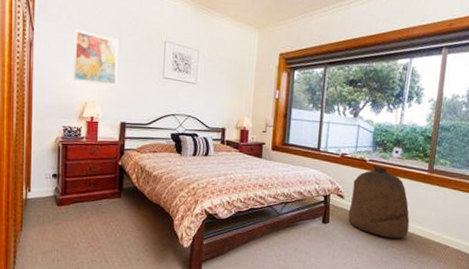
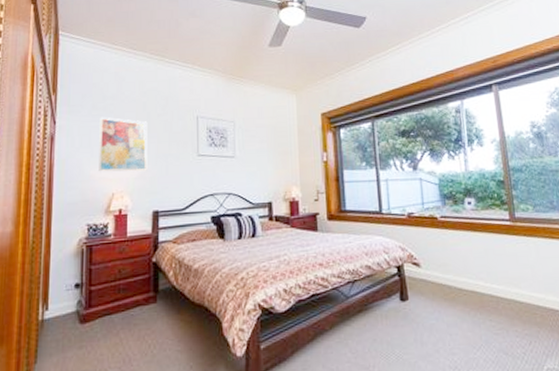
bag: present [348,165,410,239] -> none [427,222,505,309]

